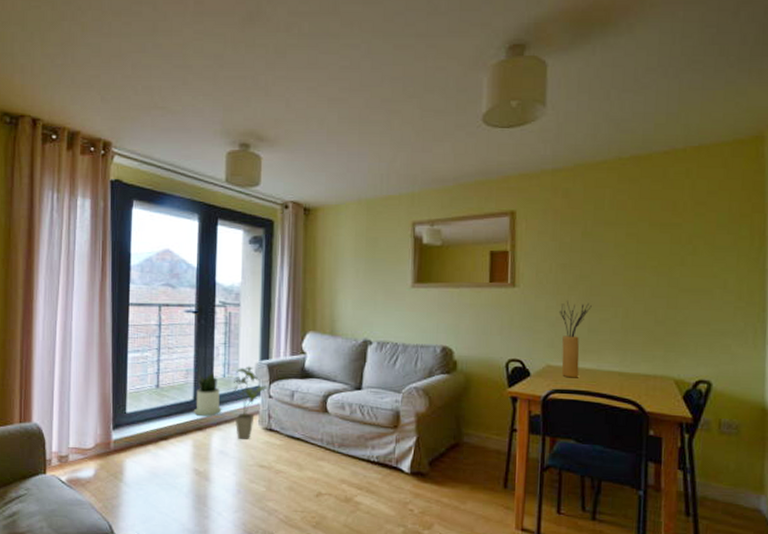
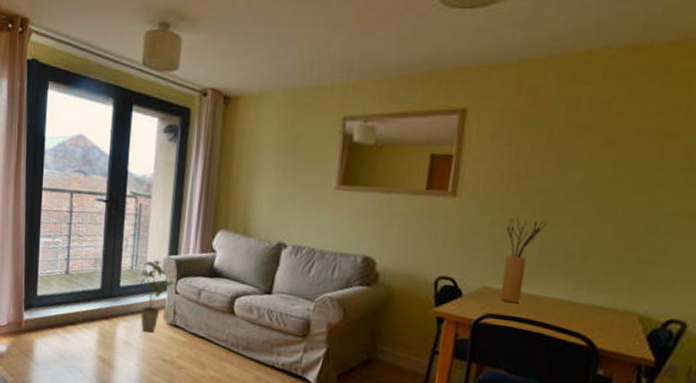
planter: present [193,372,222,416] -> none [100,263,128,306]

